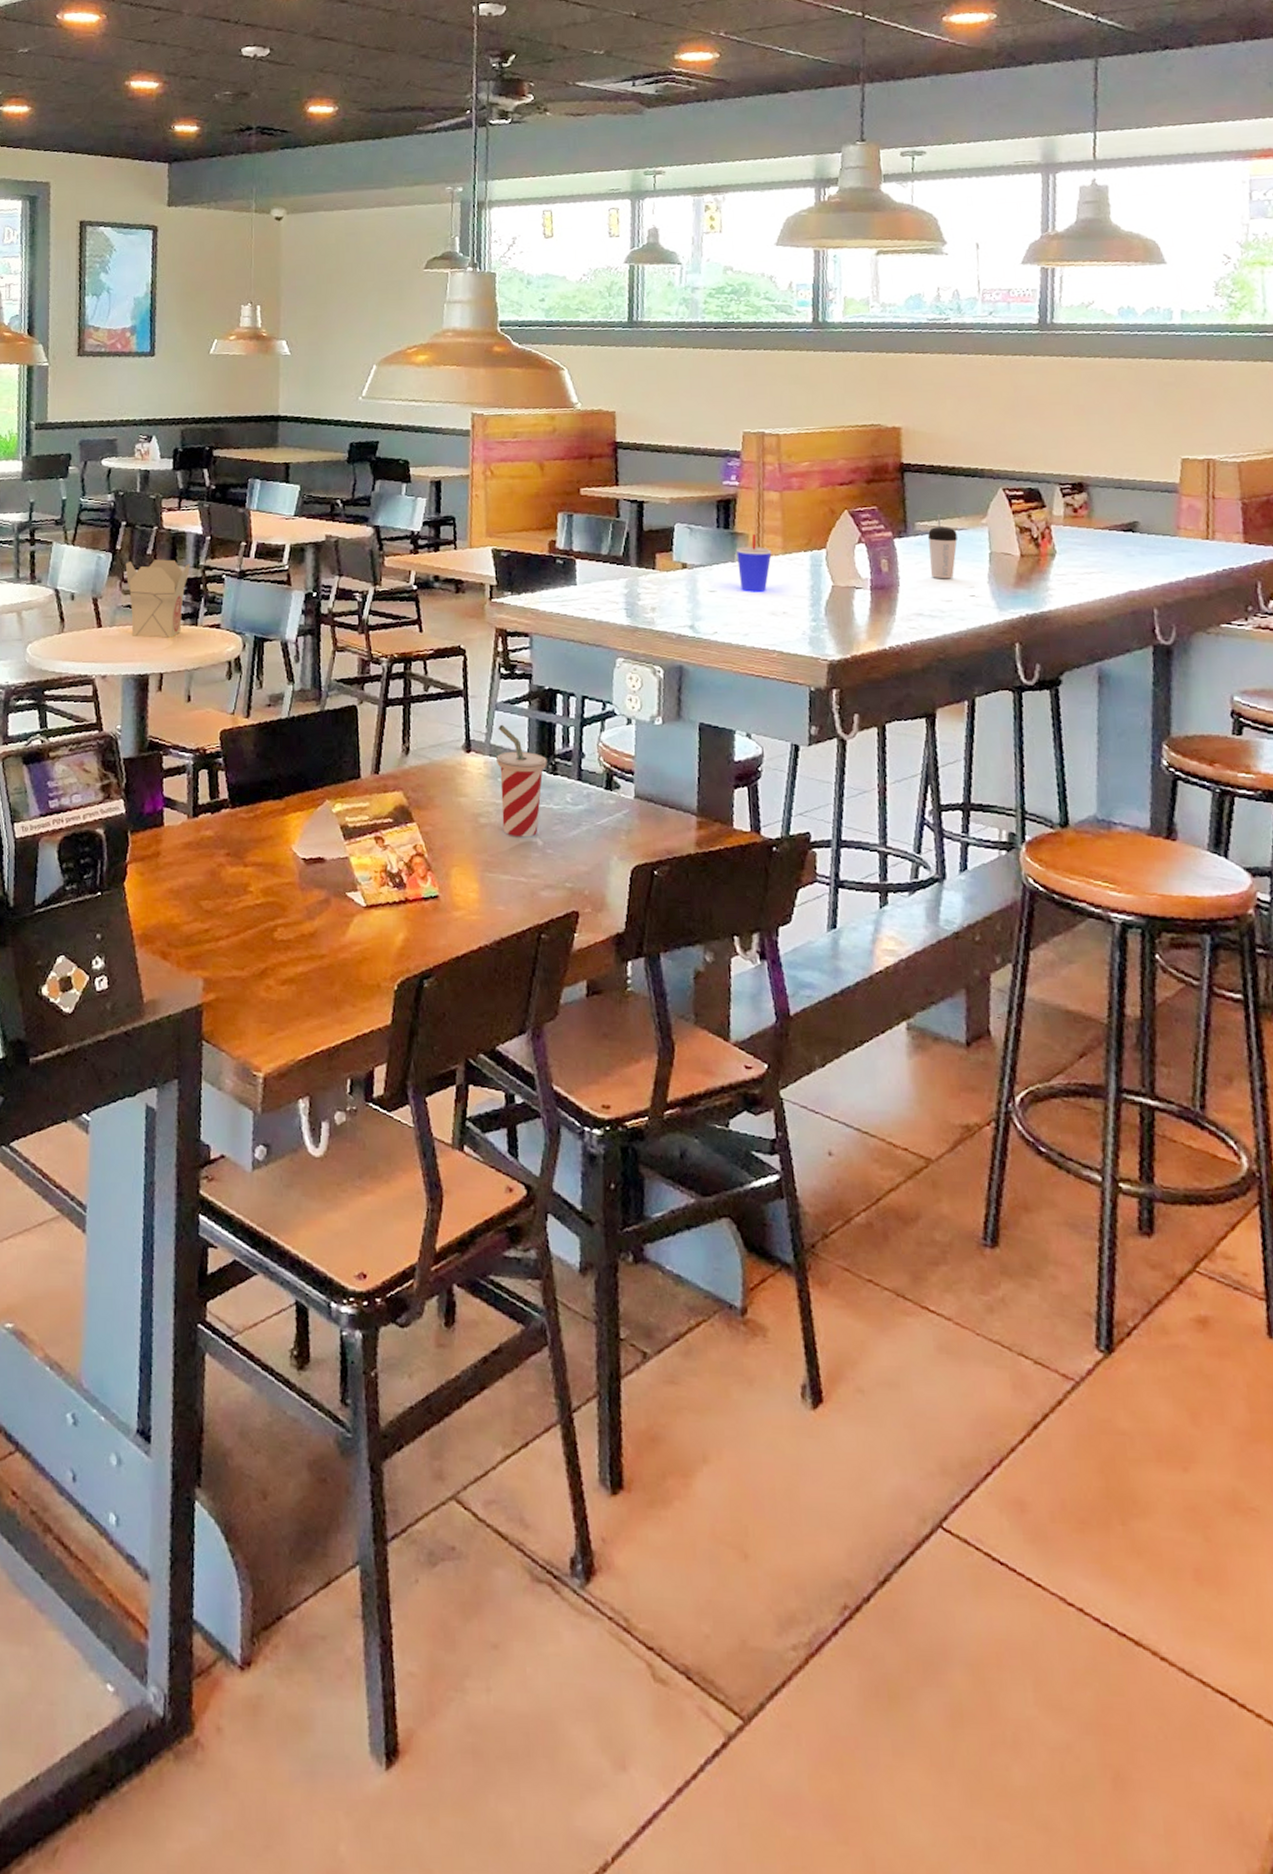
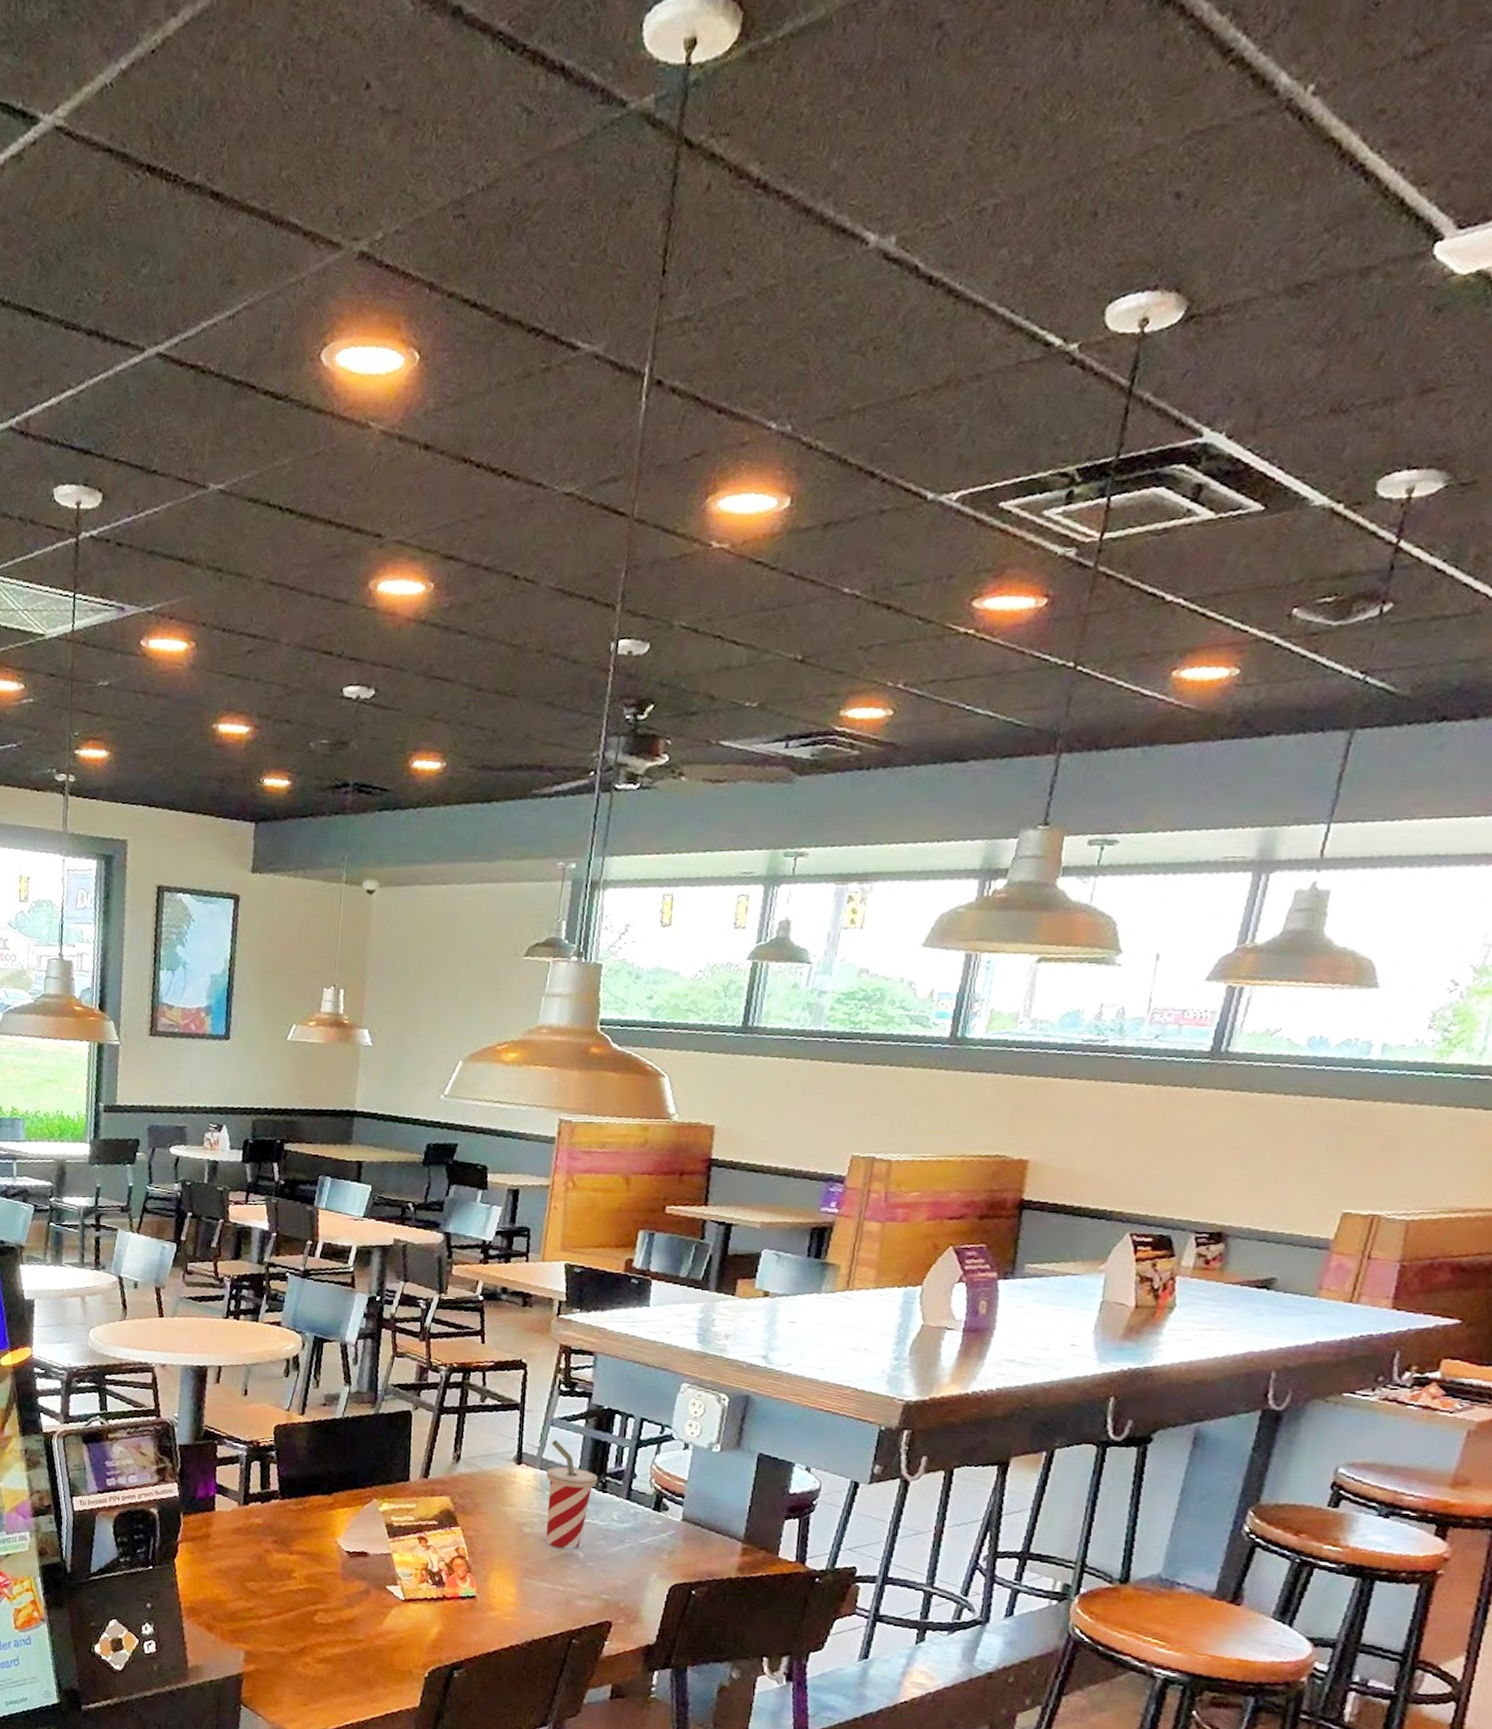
takeout container: present [125,559,191,638] -> none [189,1252,255,1332]
beverage cup: present [737,533,772,592] -> none [823,1265,862,1326]
beverage cup: present [928,514,958,579] -> none [1031,1257,1069,1326]

